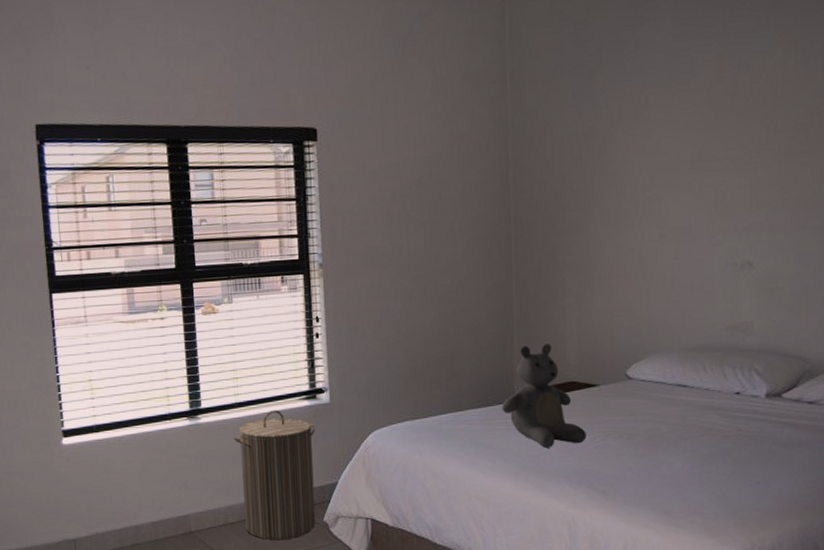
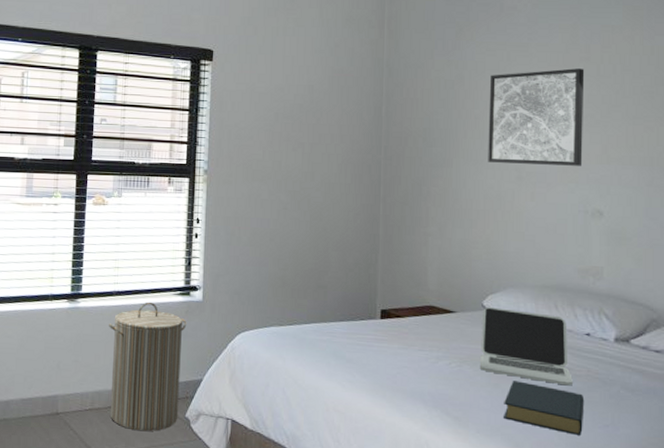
teddy bear: present [502,343,586,448] -> none [363,267,443,368]
laptop: none [625,376,722,448] -> present [479,307,573,386]
wall art: none [626,105,732,222] -> present [488,68,585,166]
hardback book: none [651,448,735,495] -> present [504,381,585,435]

